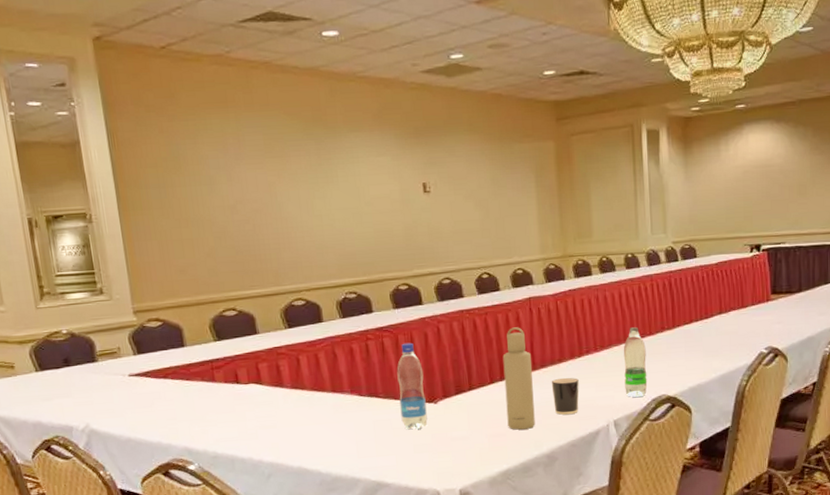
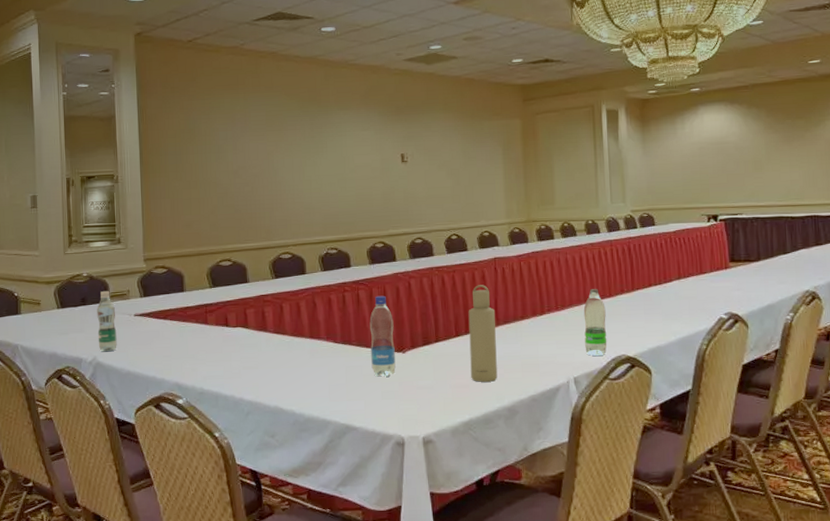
bottle: none [83,348,112,418] -> present [97,290,117,352]
mug: present [551,377,579,415] -> none [513,334,541,370]

